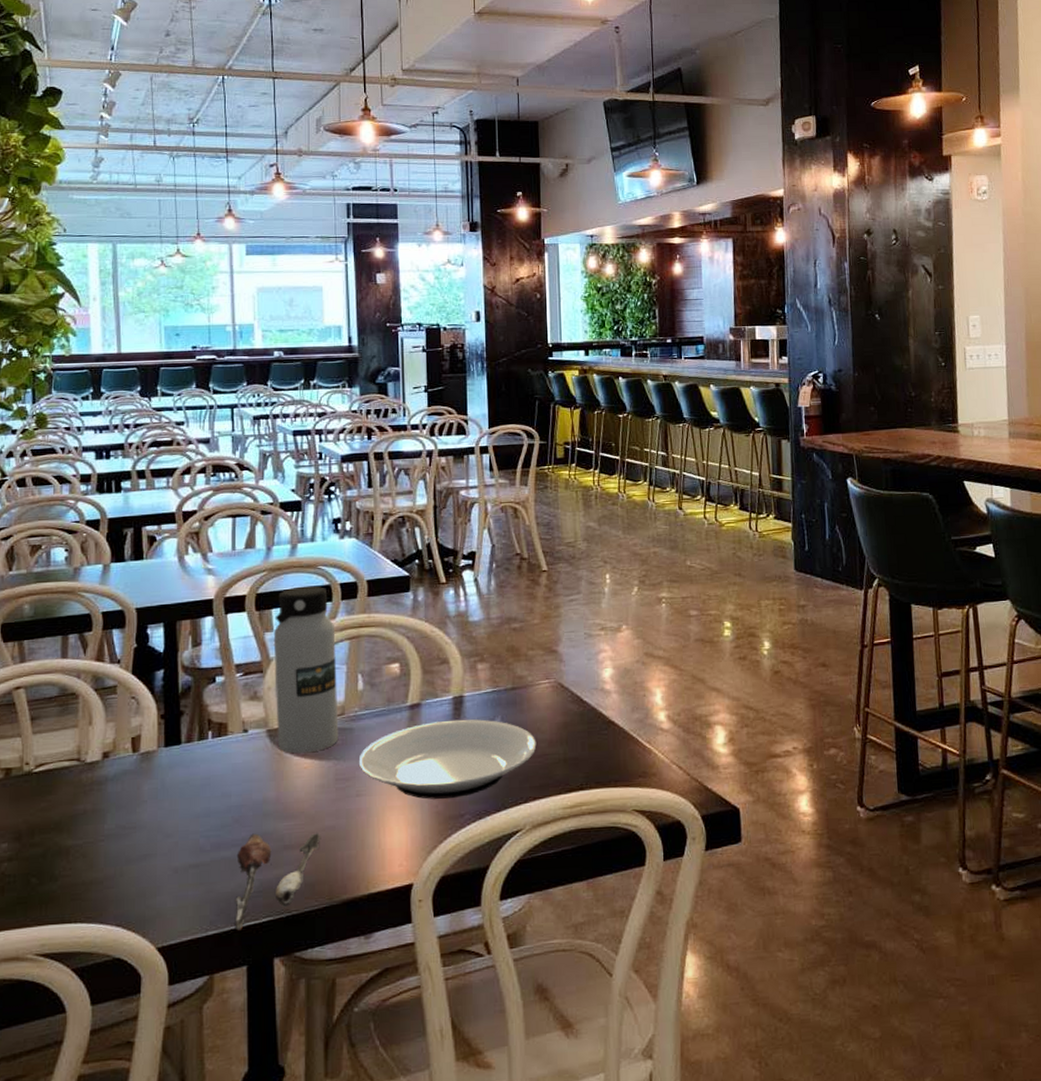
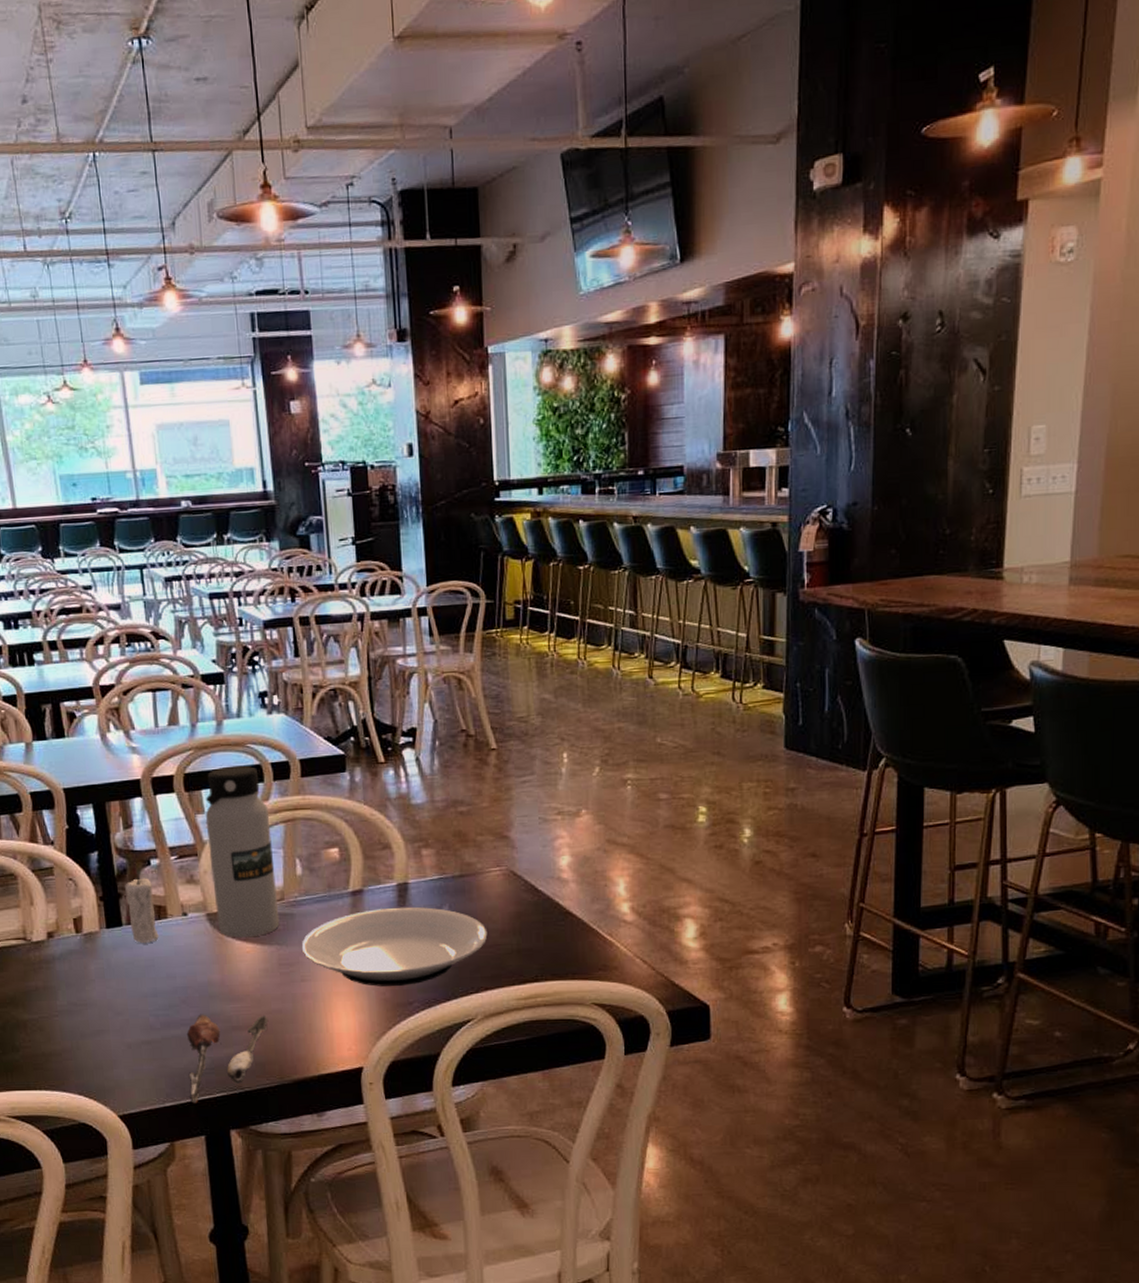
candle: none [187,690,217,761] -> present [124,873,159,943]

